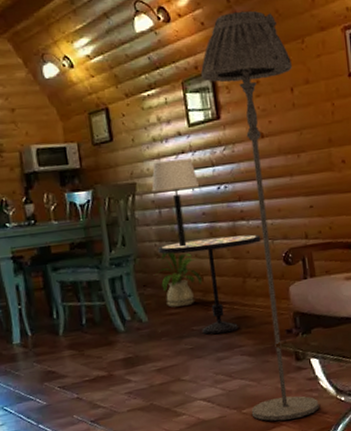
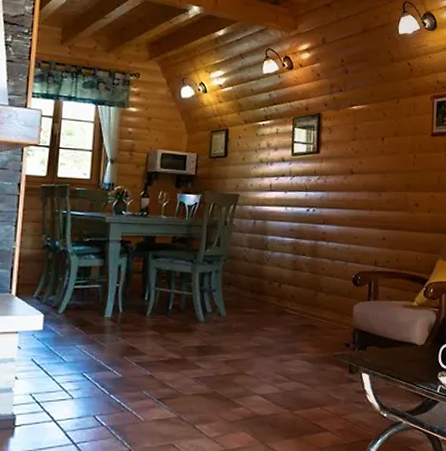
table lamp: present [151,158,199,247] -> none [251,180,292,256]
house plant: present [154,252,203,308] -> none [239,257,281,307]
side table: present [158,234,261,335] -> none [247,251,337,338]
floor lamp: present [200,10,320,421] -> none [301,70,386,427]

